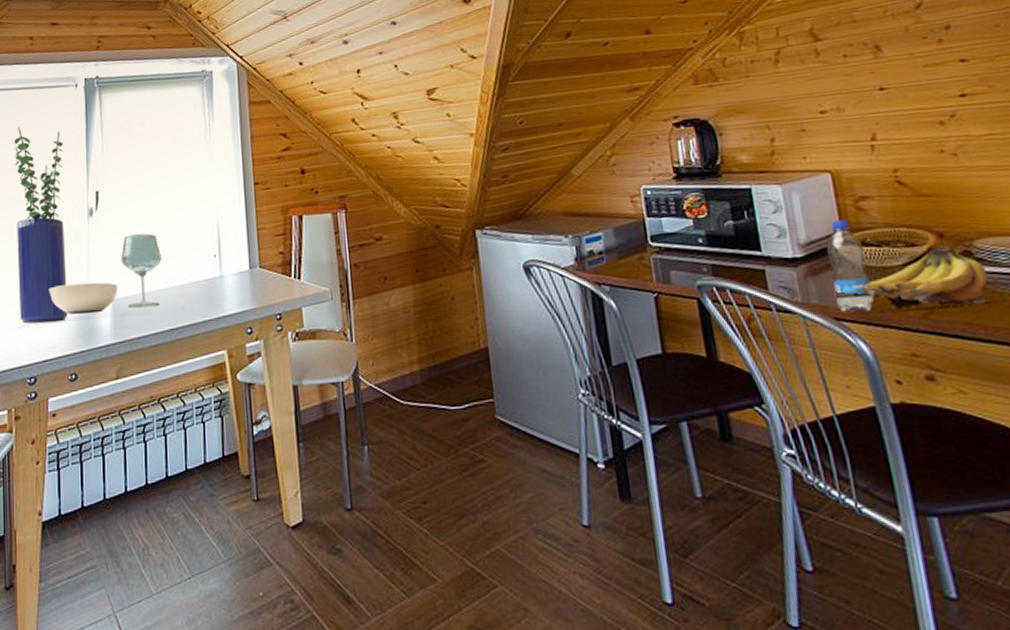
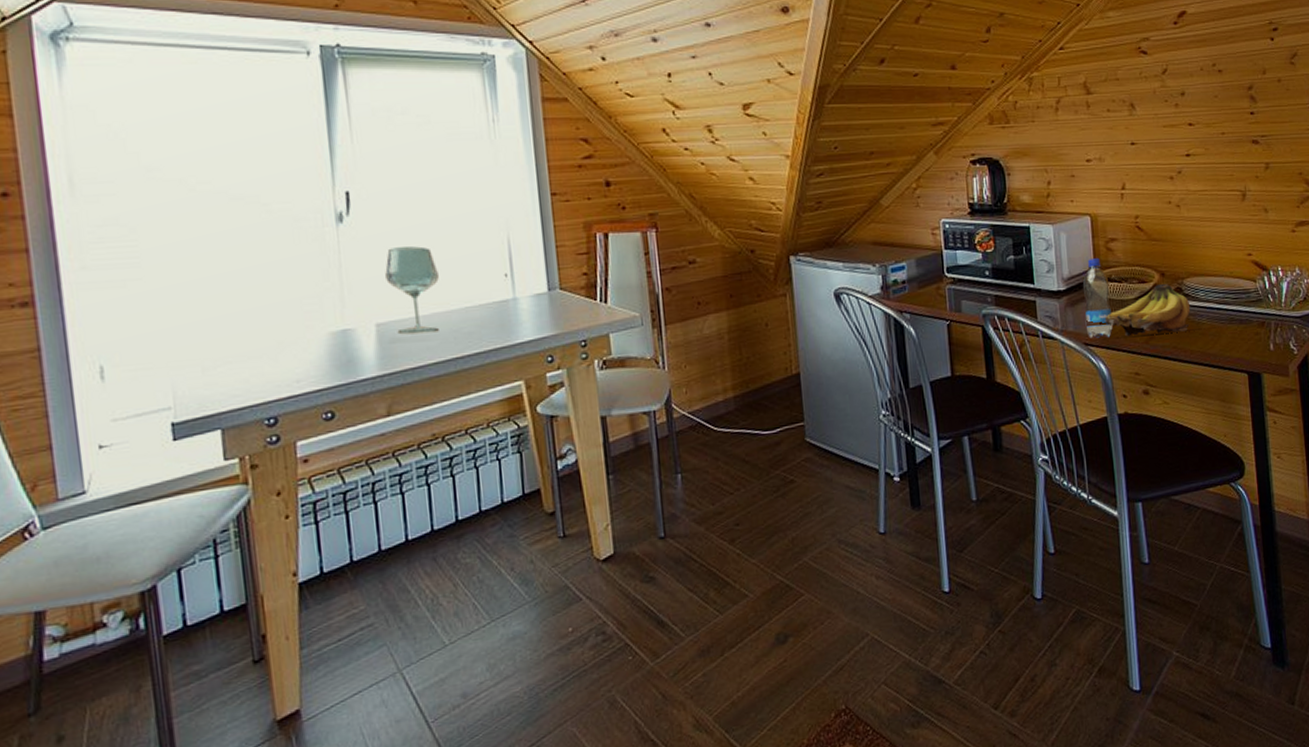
vase: present [14,127,68,325] -> none [220,101,317,355]
bowl: present [48,282,119,315] -> none [286,303,384,342]

